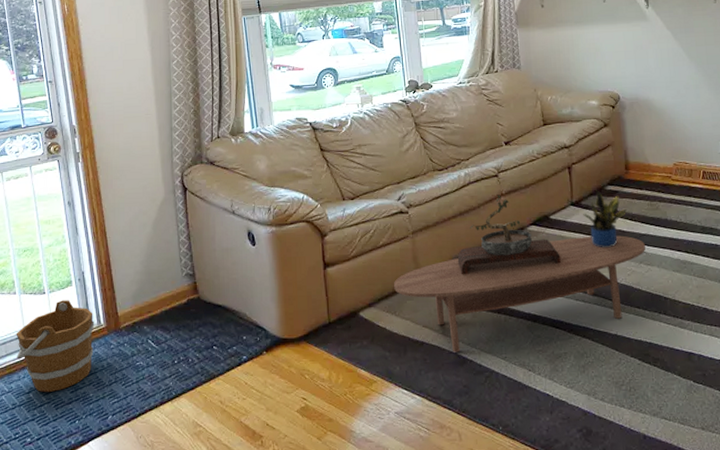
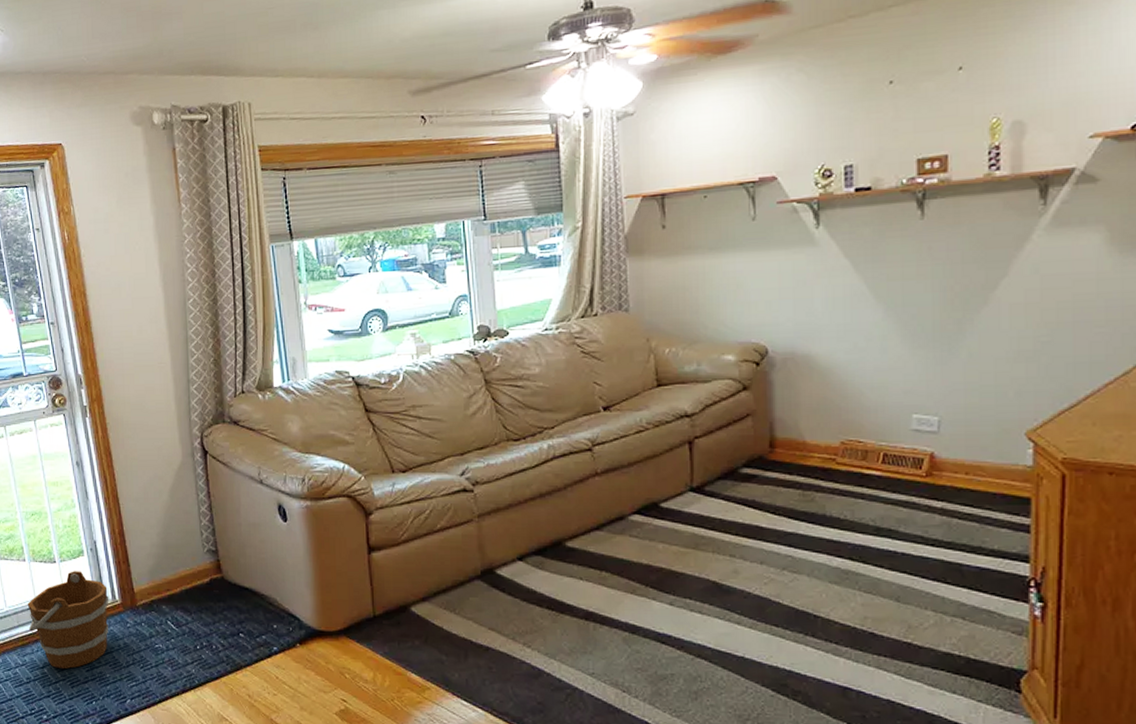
coffee table: present [394,235,645,353] -> none [454,532,791,663]
bonsai tree: present [457,194,561,275] -> none [535,473,672,571]
potted plant: present [583,190,627,247] -> none [706,473,769,547]

